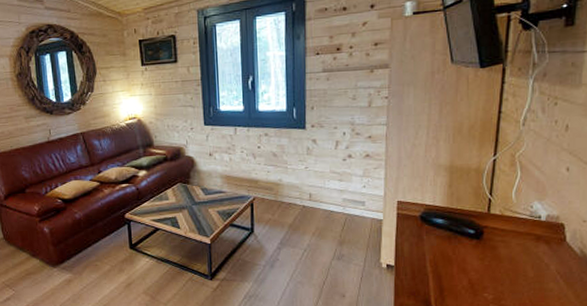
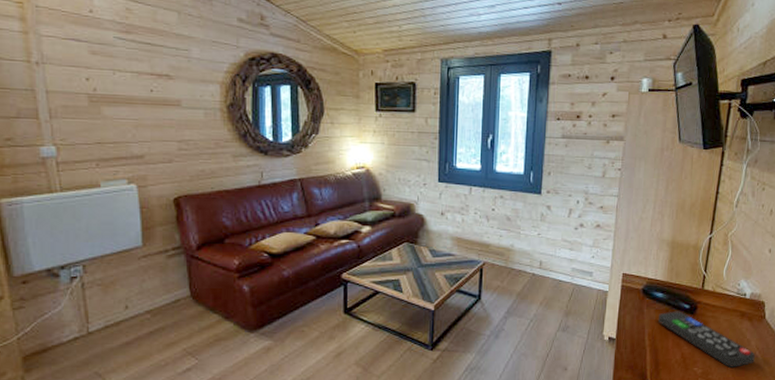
remote control: none [440,236,556,293] -> present [658,311,755,367]

